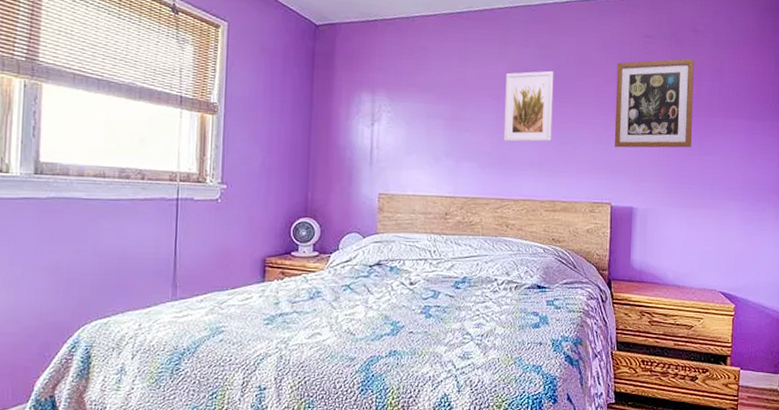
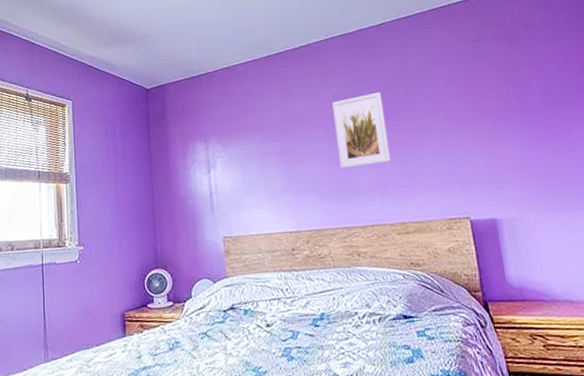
wall art: present [614,58,694,148] -> none [447,53,552,158]

